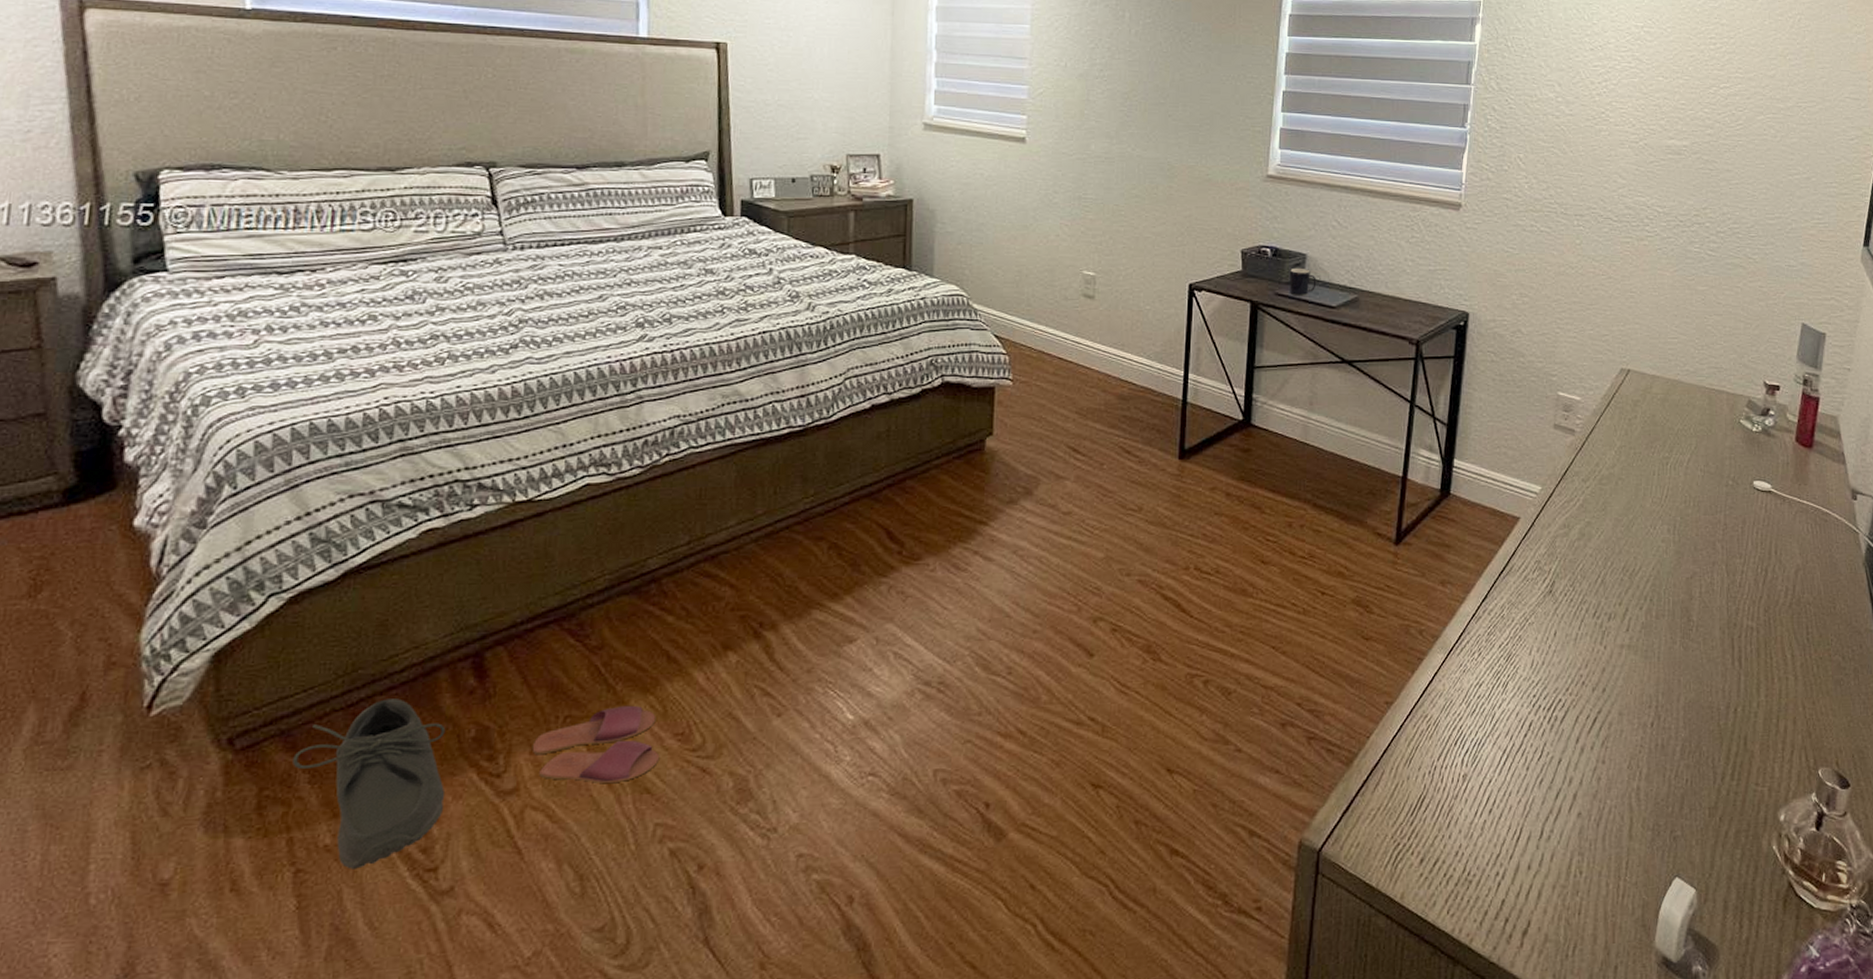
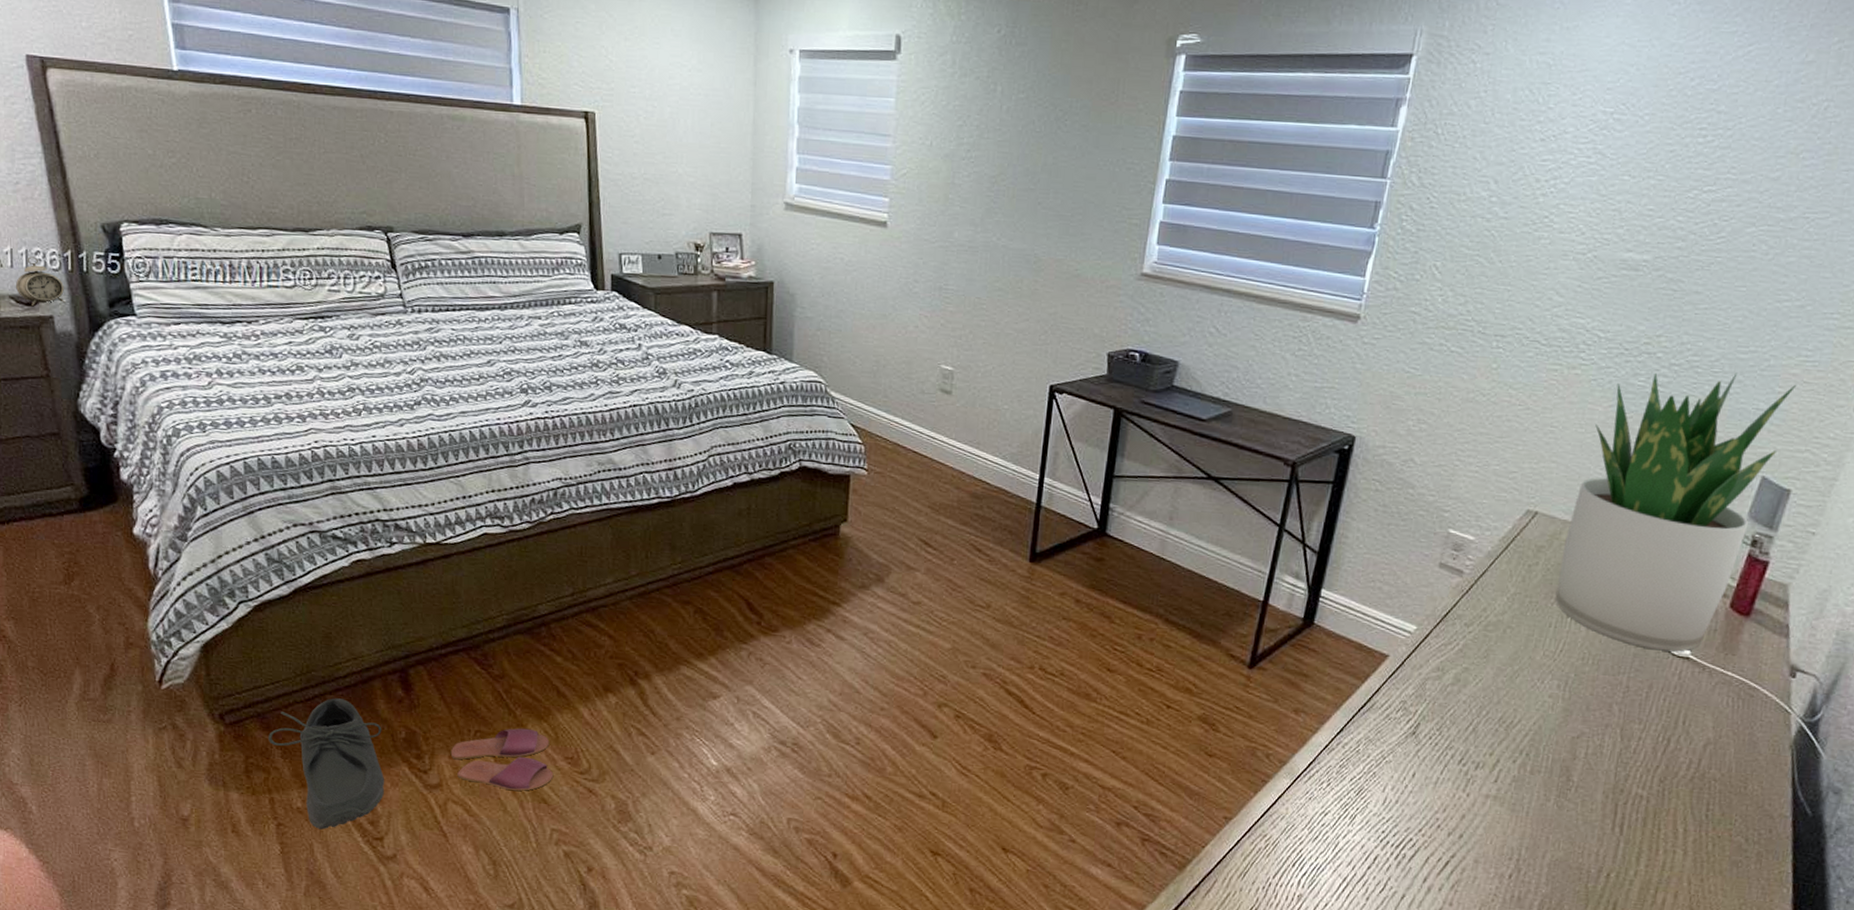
alarm clock: none [10,212,76,268] -> present [16,256,65,307]
mug: present [1290,267,1317,297] -> none [1157,375,1187,407]
planter: none [1654,236,1815,487] -> present [1555,372,1797,652]

